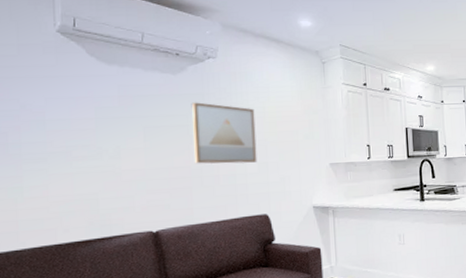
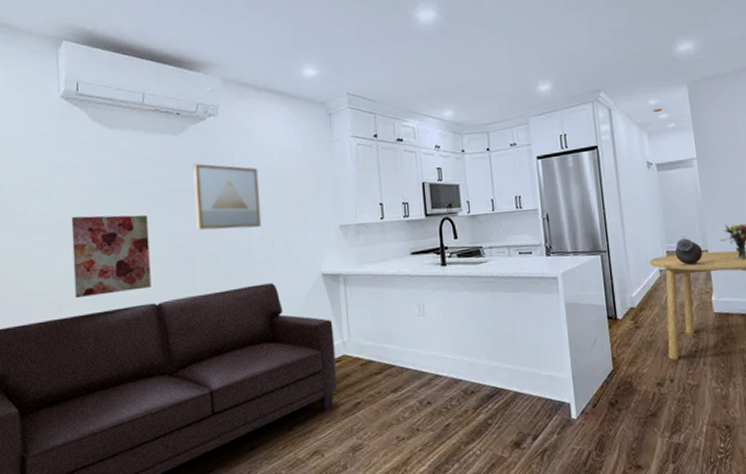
wall art: none [67,147,149,224] -> present [71,215,151,297]

